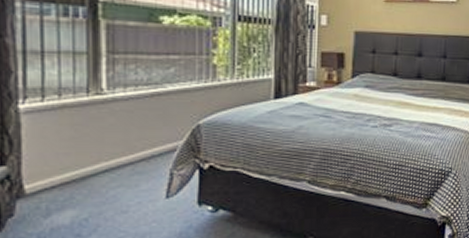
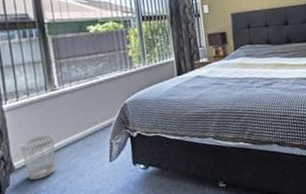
wastebasket: none [38,152,90,211] -> present [20,135,56,180]

